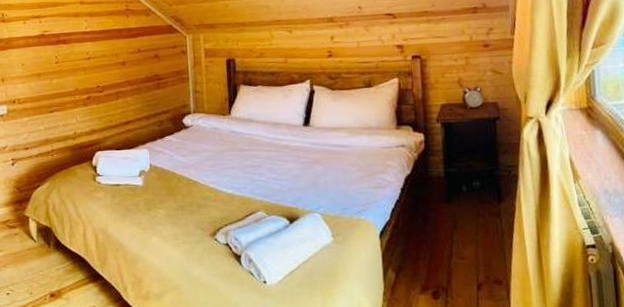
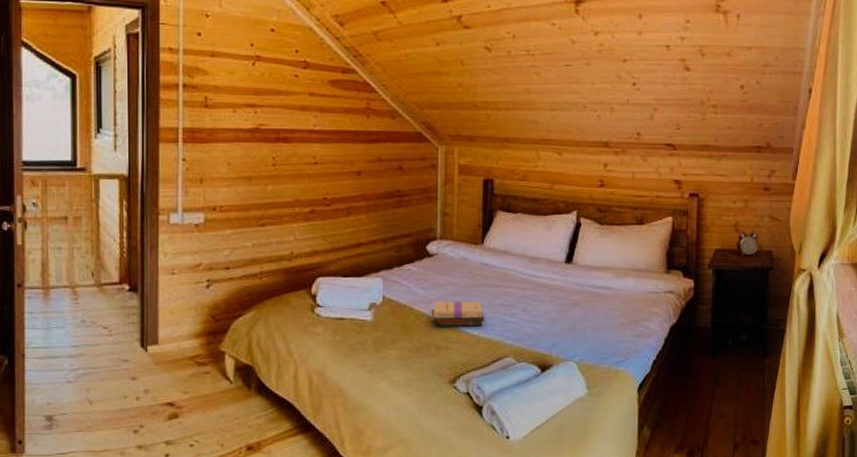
books: none [191,164,236,187] -> present [431,301,484,327]

